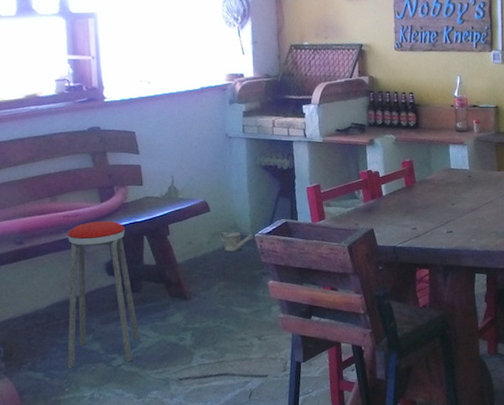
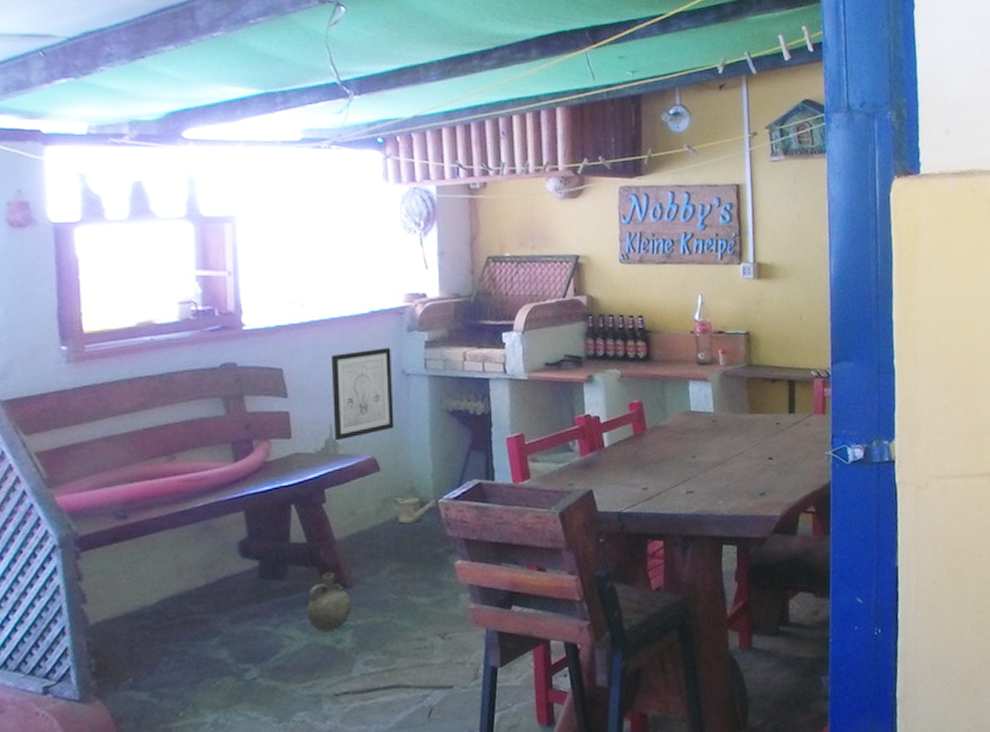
music stool: present [67,221,140,368] -> none [183,485,283,685]
ceramic jug: none [157,288,192,332] -> present [307,572,353,632]
wall art: none [171,116,220,188] -> present [331,348,394,441]

